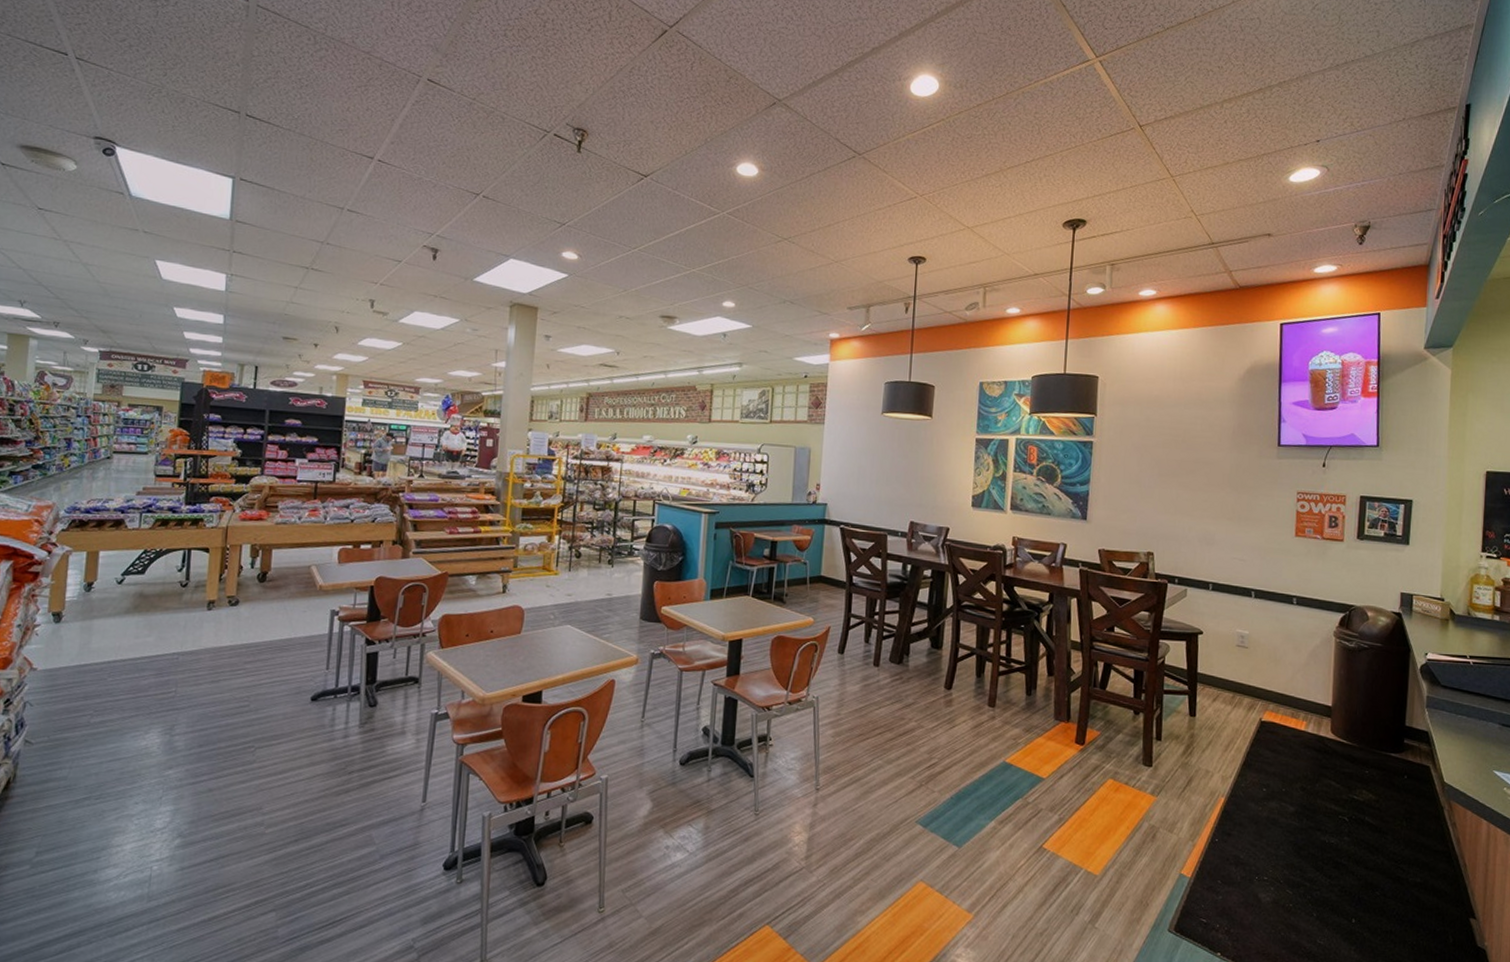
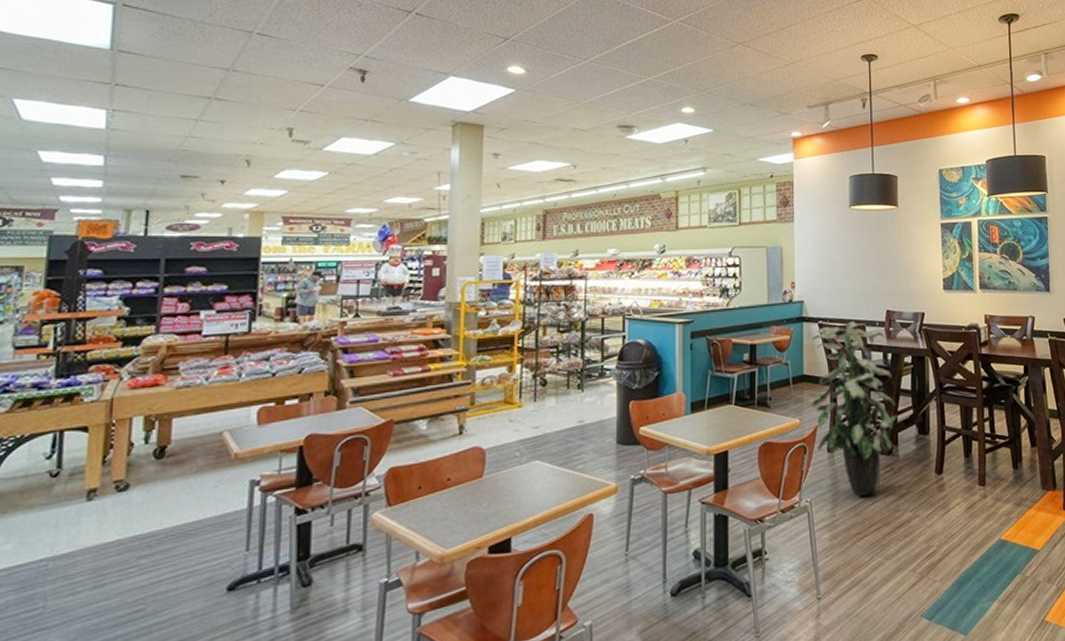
indoor plant: none [826,528,912,700] -> present [811,321,898,496]

